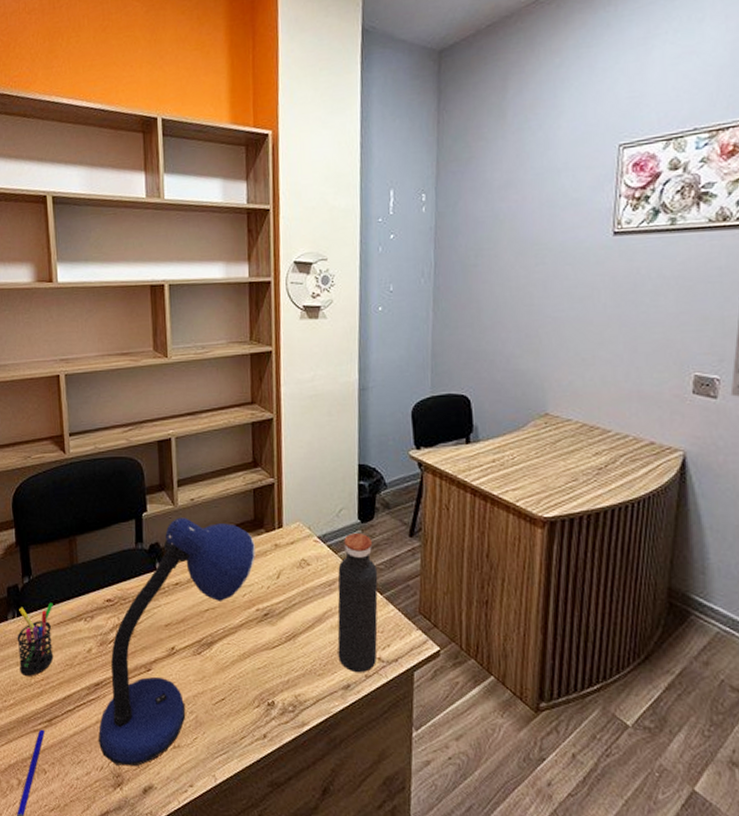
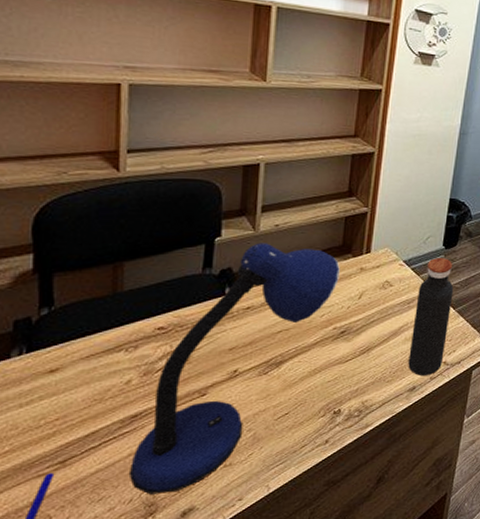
pen holder: present [17,602,54,676] -> none [23,334,83,418]

